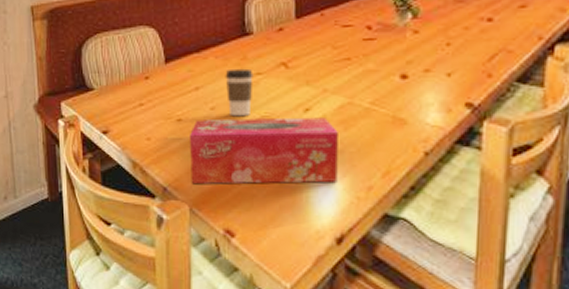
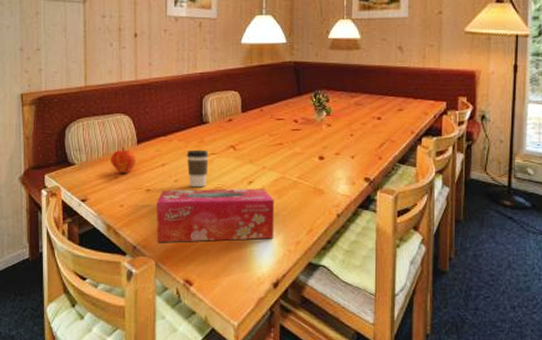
fruit: none [133,67,165,101] -> present [110,146,137,174]

